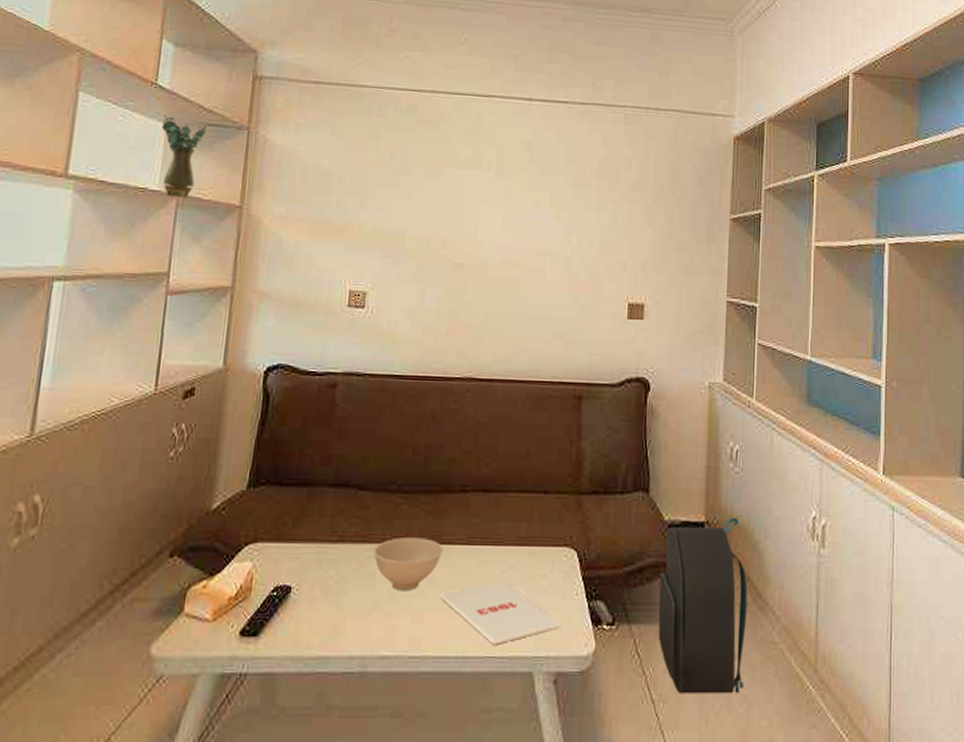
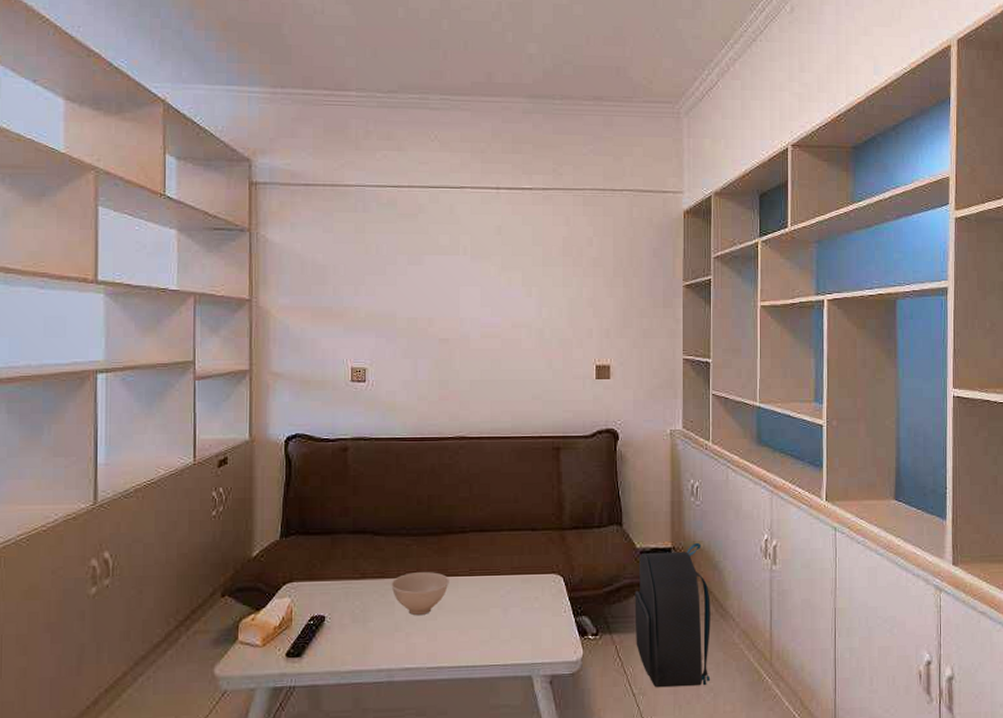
vase: present [161,114,207,198] -> none [173,222,214,295]
magazine: present [439,581,561,645] -> none [449,604,553,655]

